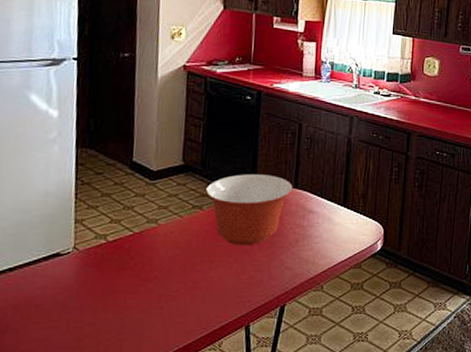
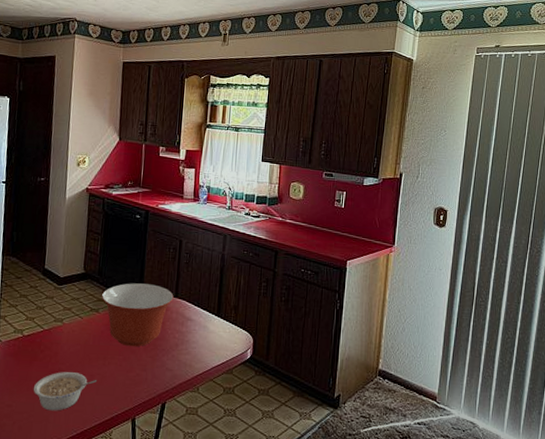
legume: none [122,280,203,326] -> present [33,372,98,411]

